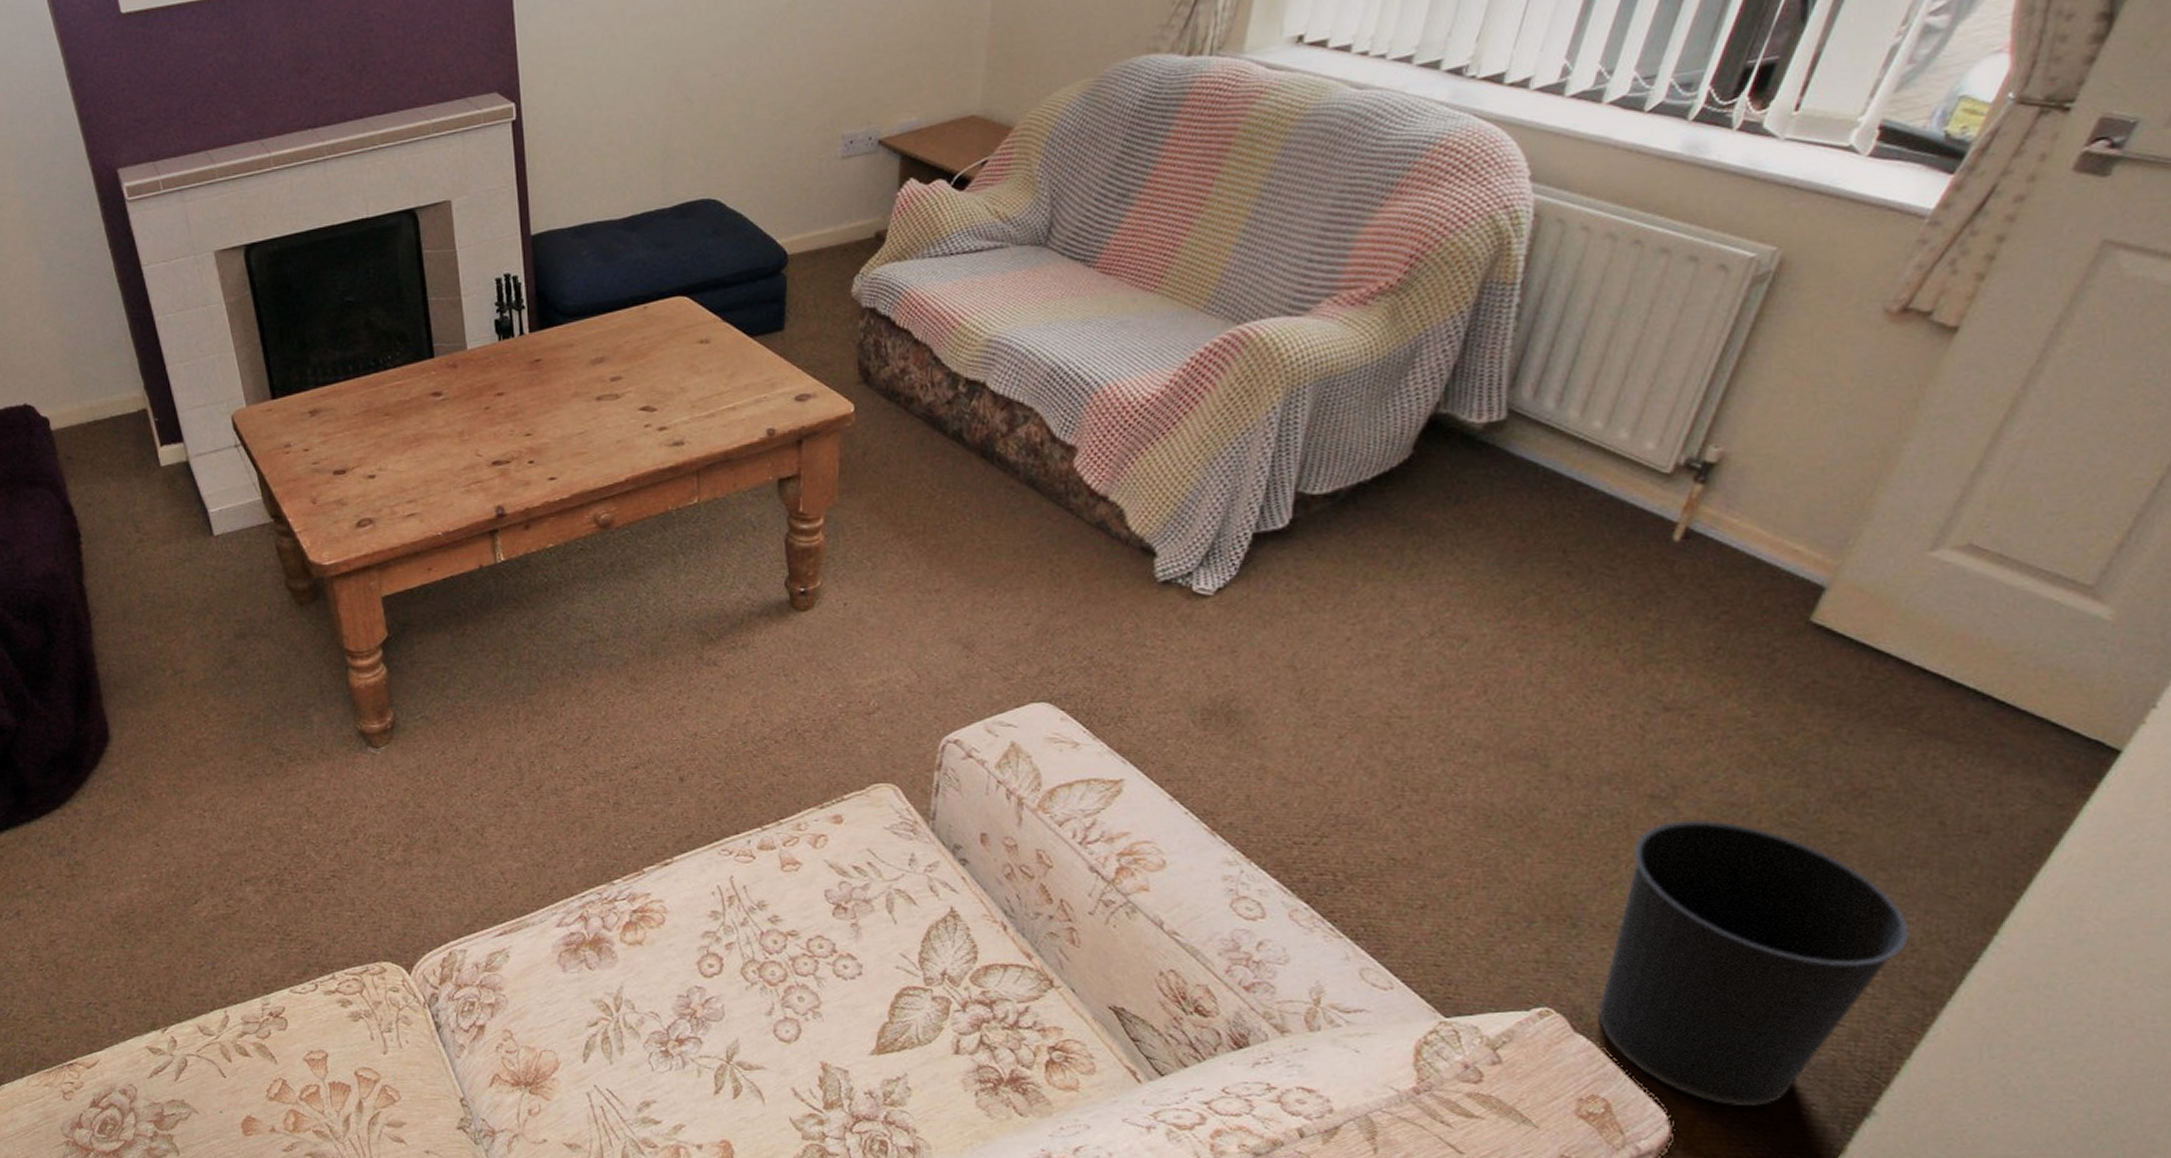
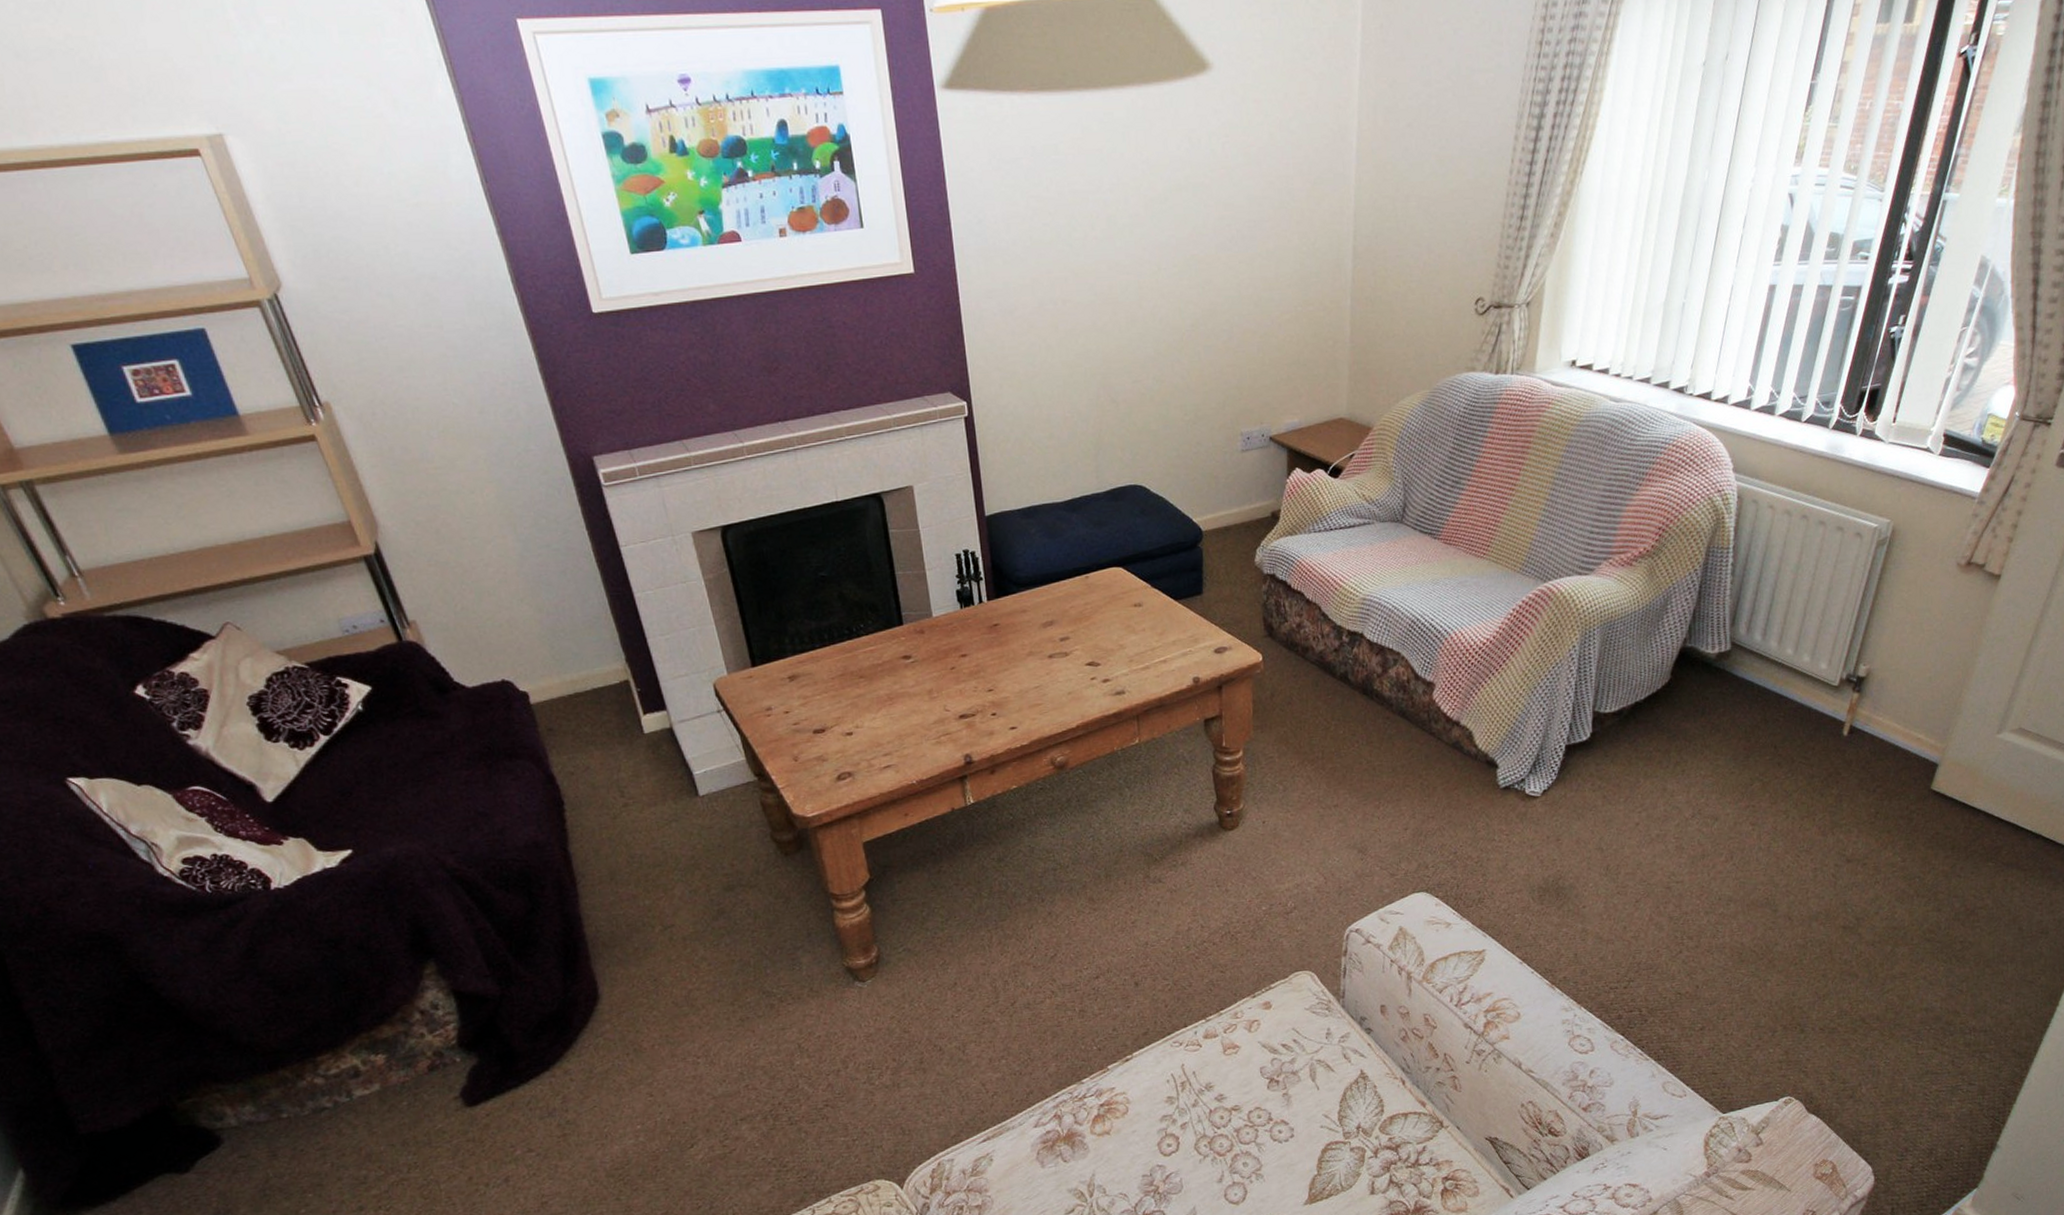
wastebasket: present [1597,819,1910,1106] -> none [1822,941,2008,1155]

